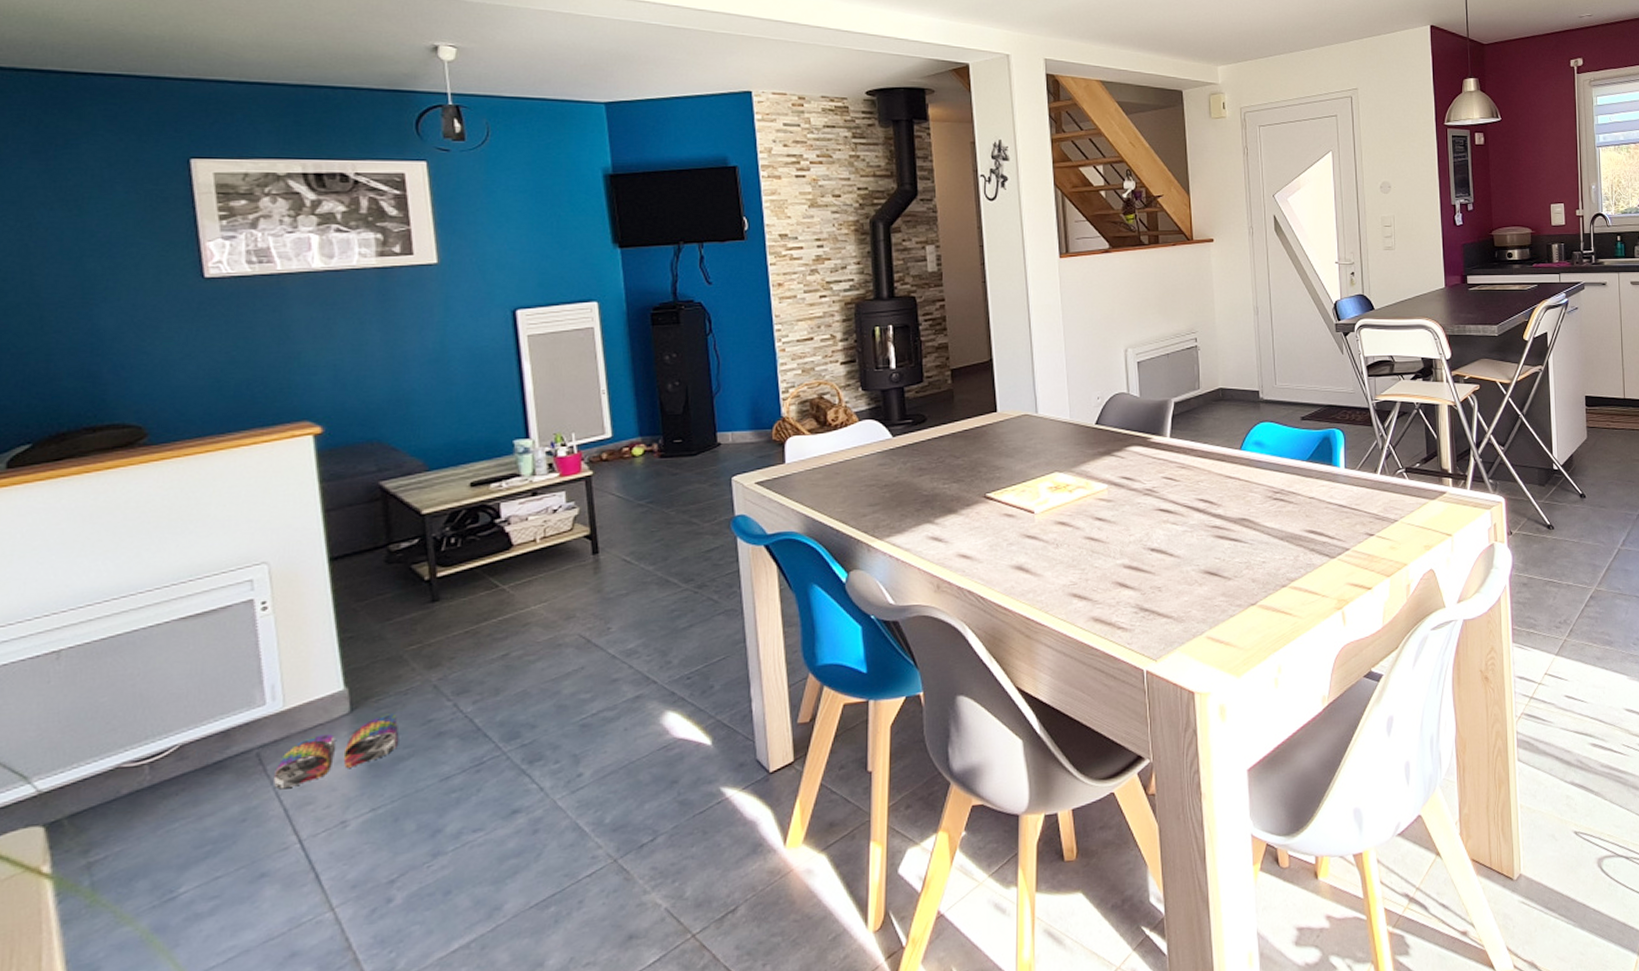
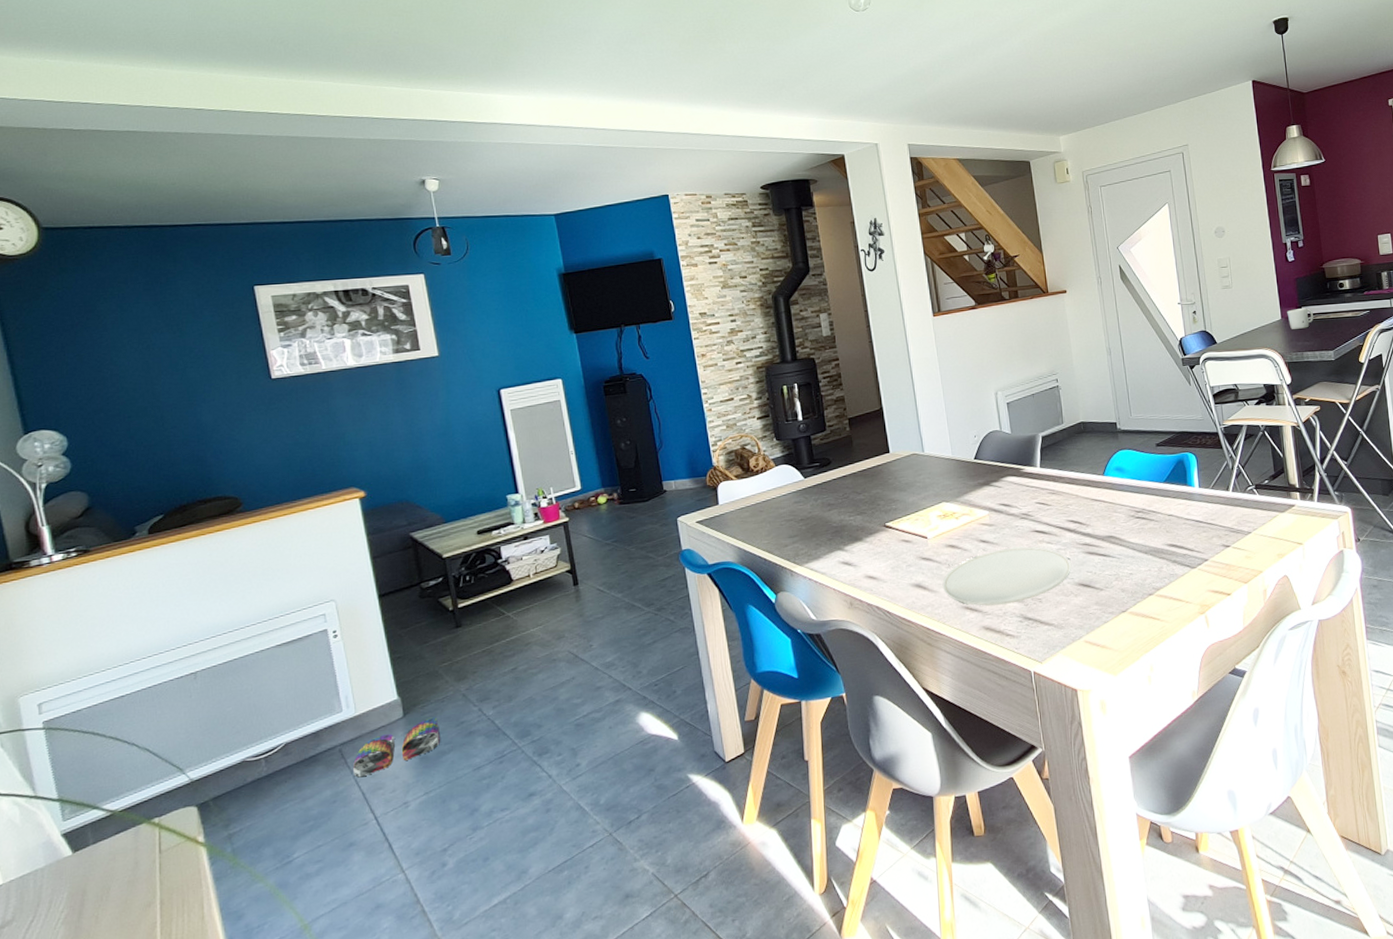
plate: none [1048,527,1197,594] -> present [942,546,1071,606]
mug: none [1451,277,1479,301] -> present [1287,308,1314,330]

